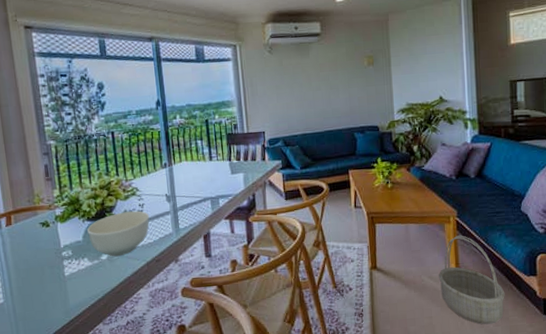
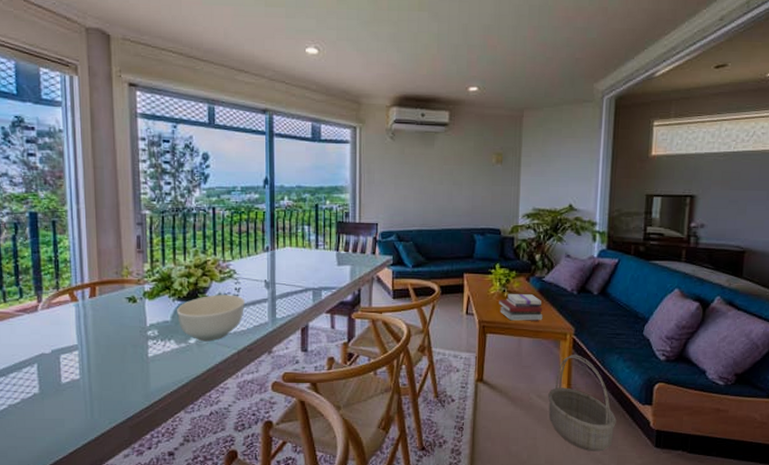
books: none [383,183,426,210] -> present [498,293,543,321]

